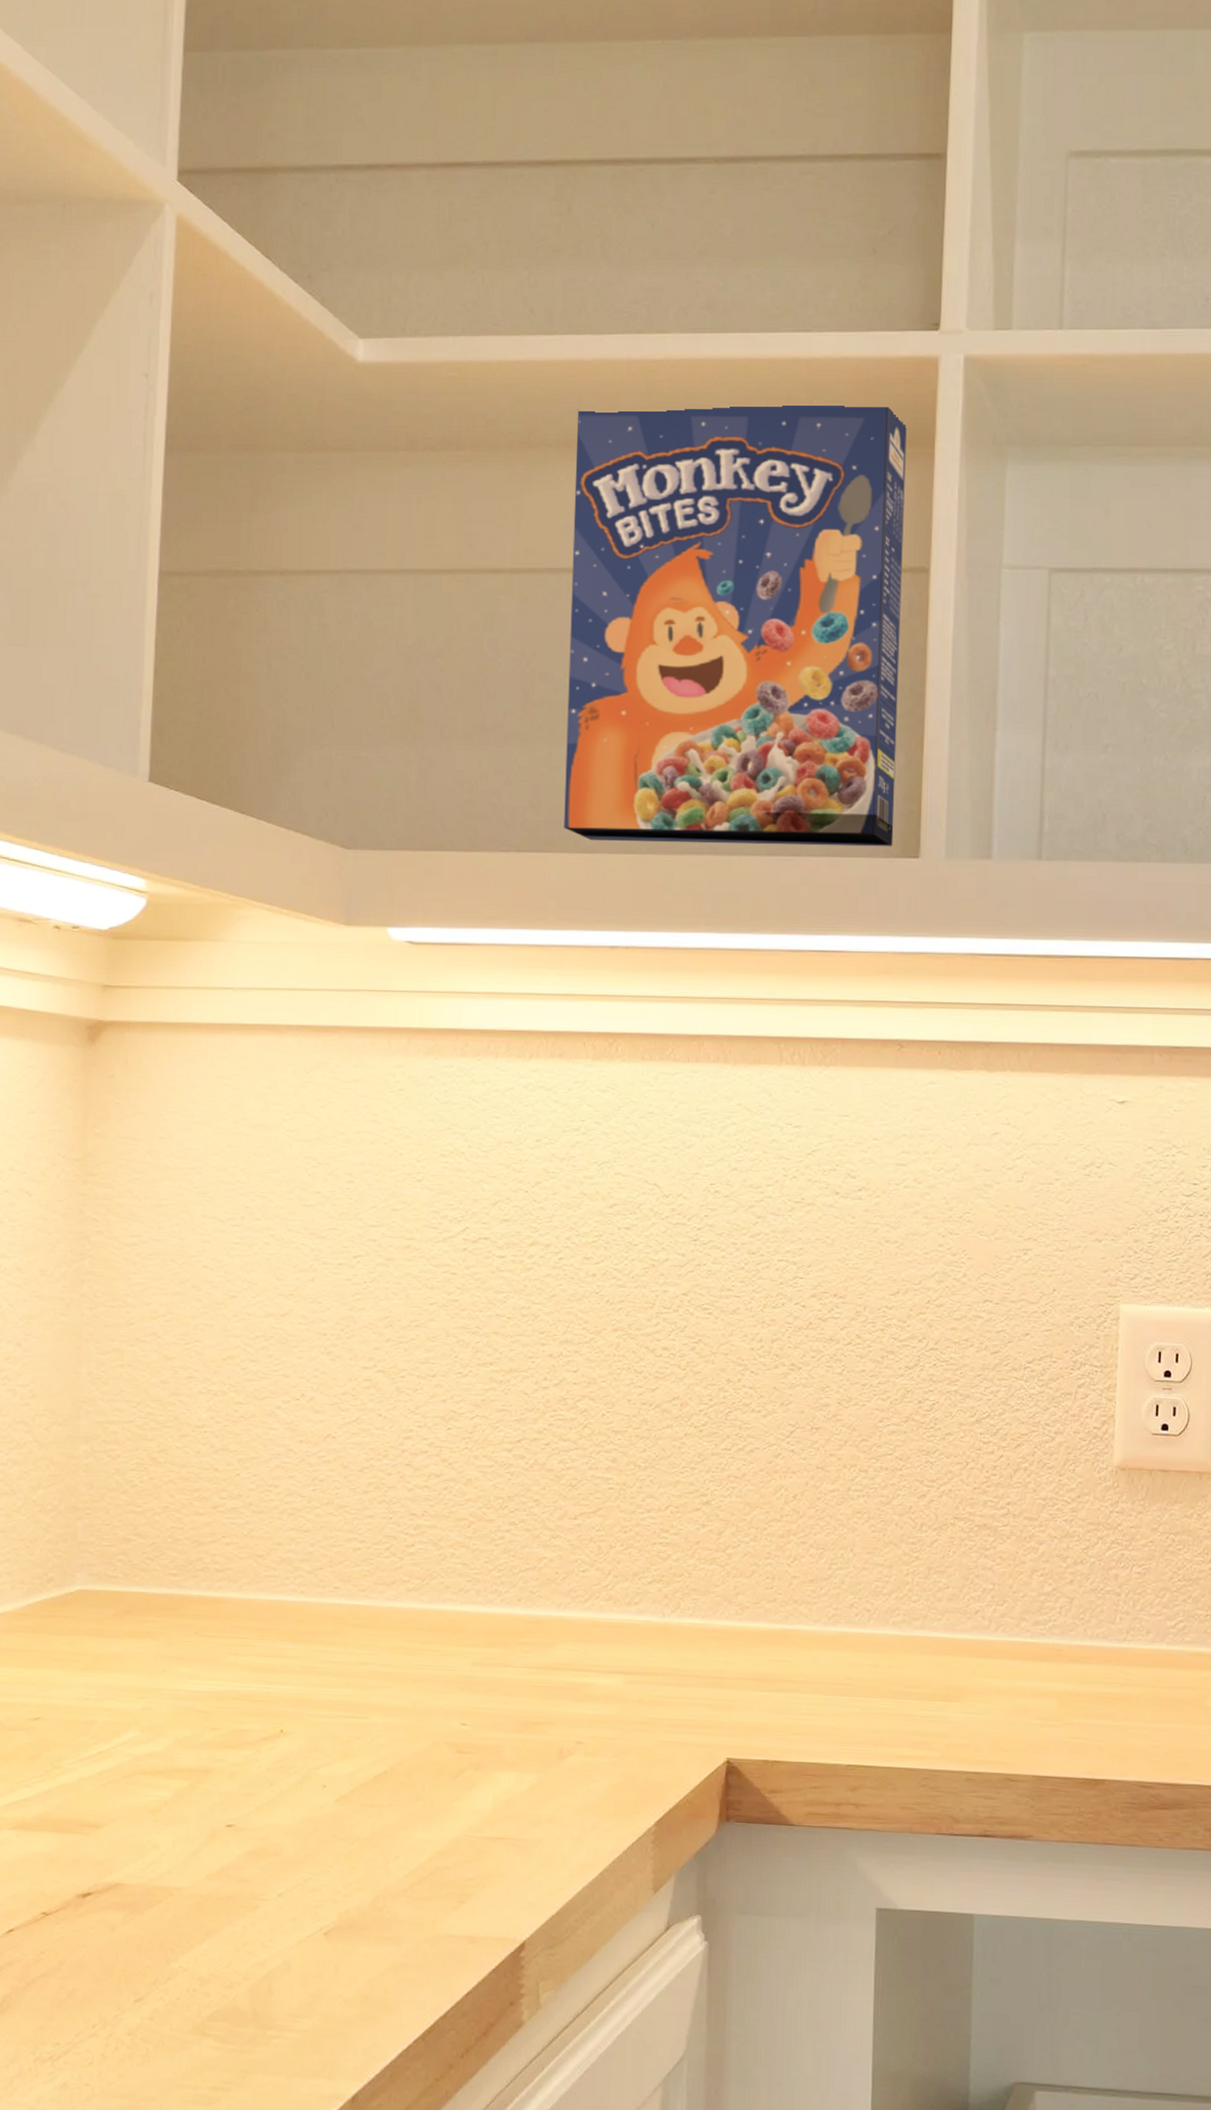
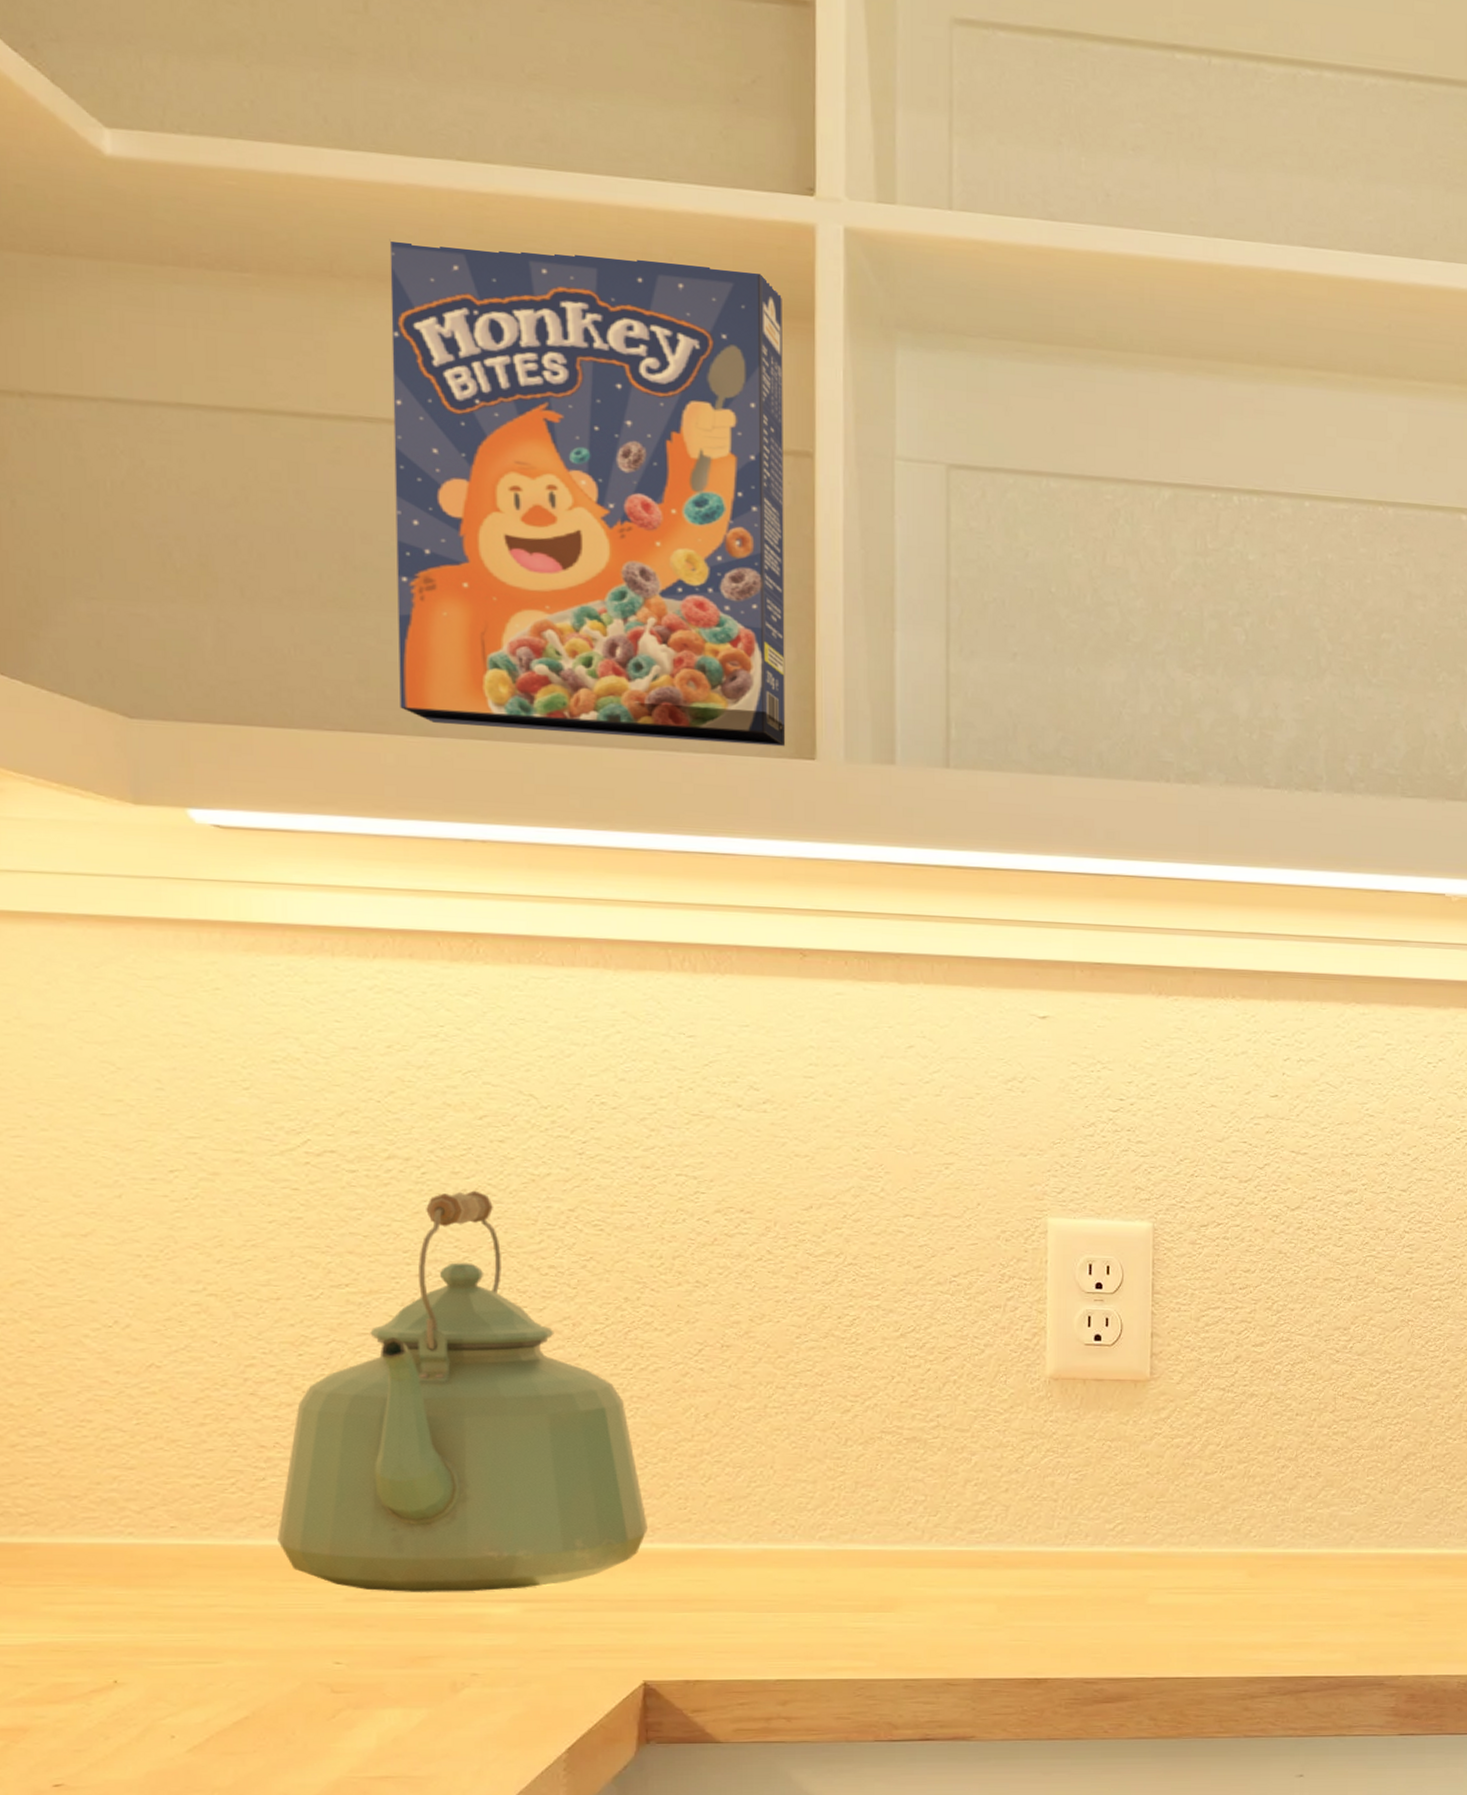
kettle: none [420,1275,737,1662] -> present [277,1190,648,1592]

